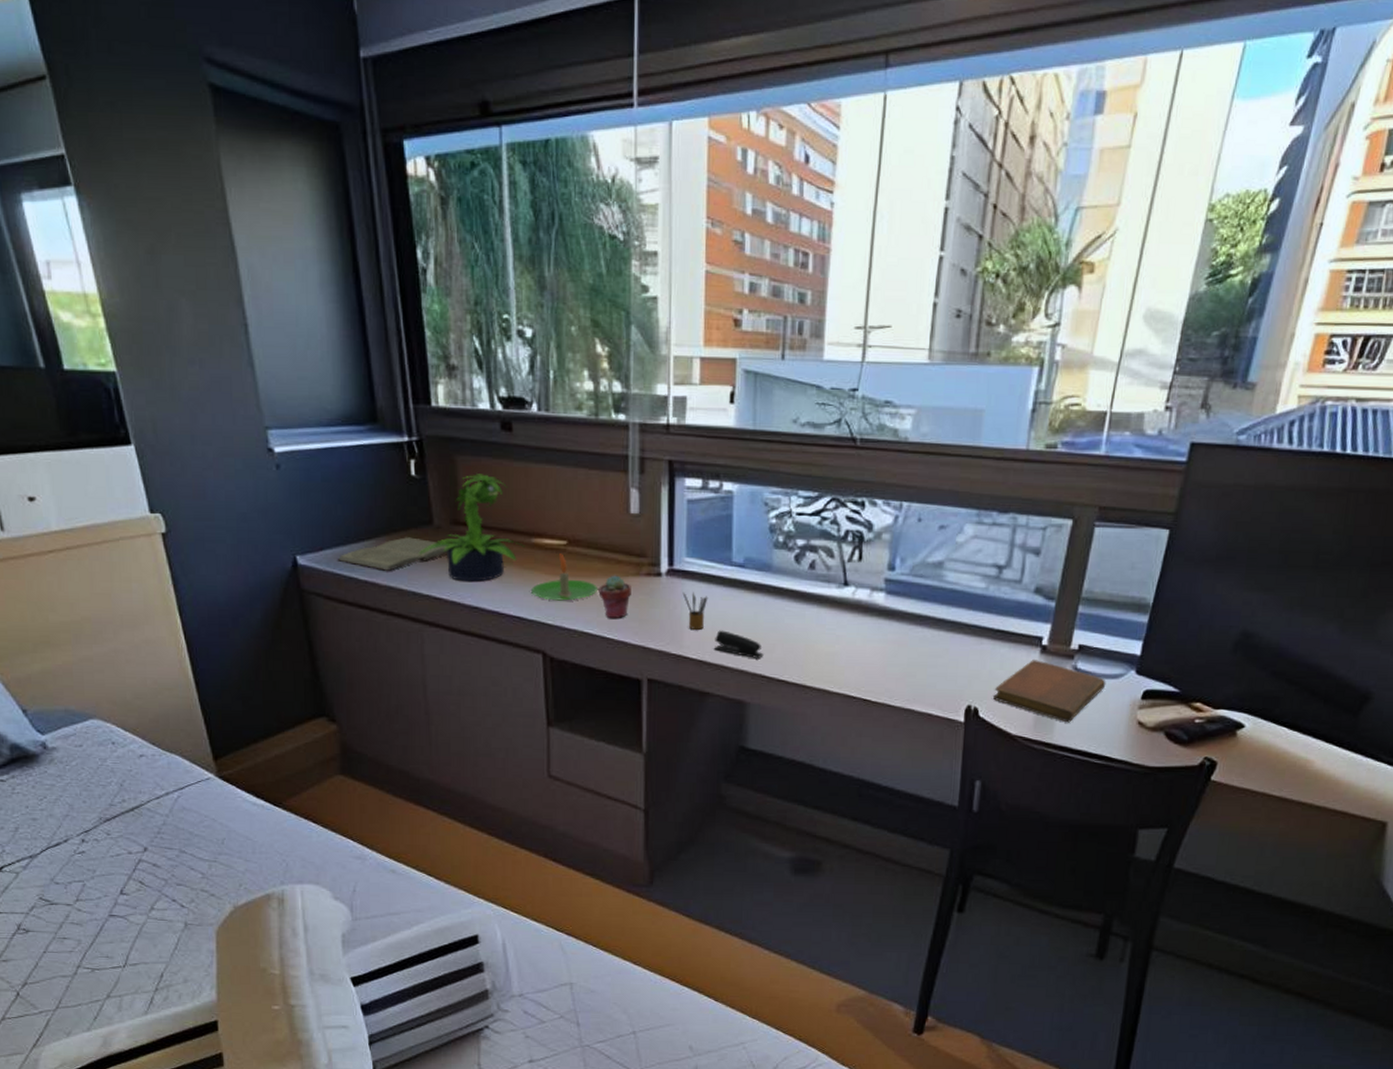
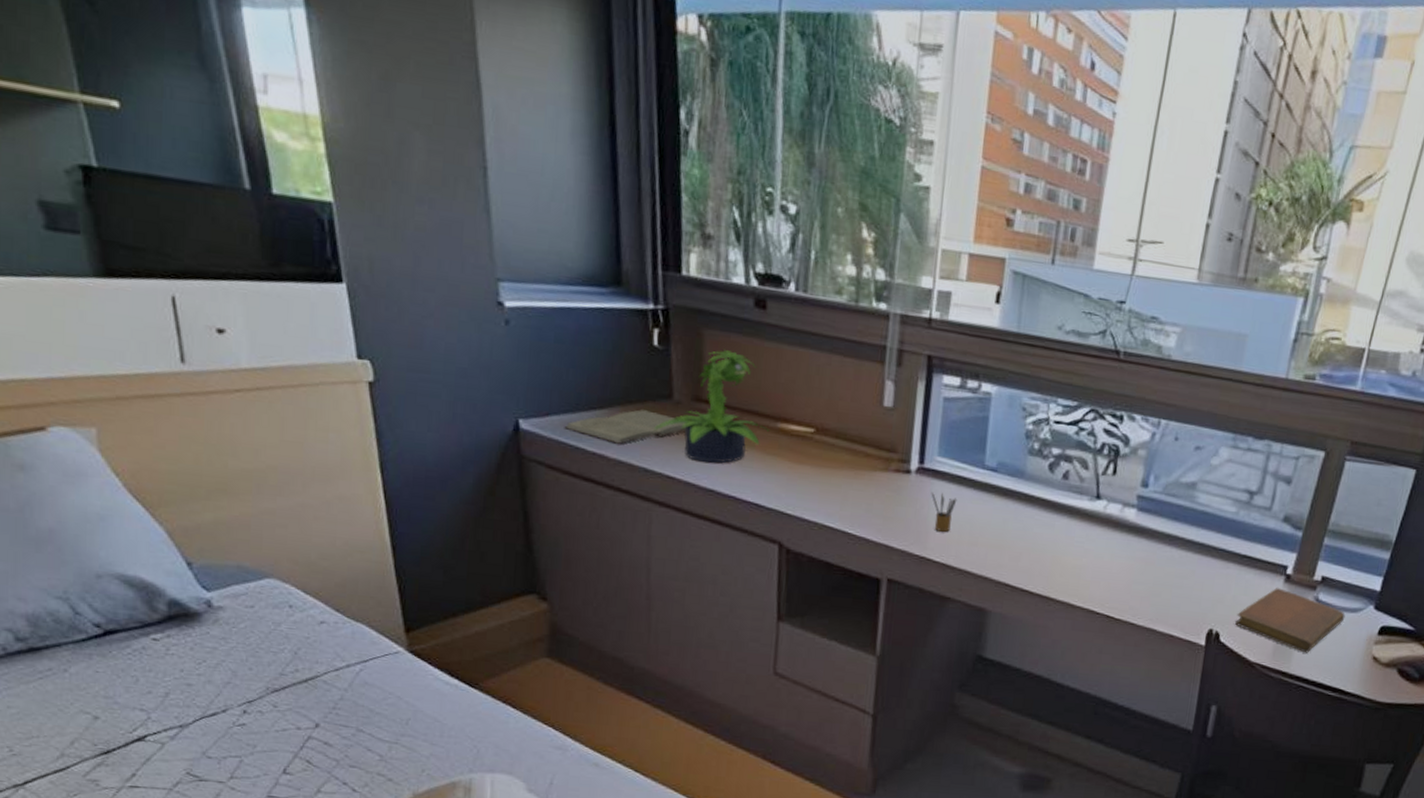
candle: present [531,554,597,601] -> none [772,441,843,492]
potted succulent: present [598,575,631,619] -> none [843,468,879,514]
stapler: present [715,630,764,658] -> none [959,534,1010,566]

